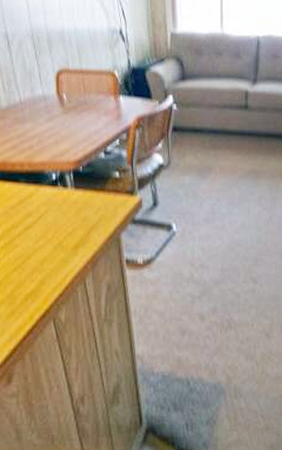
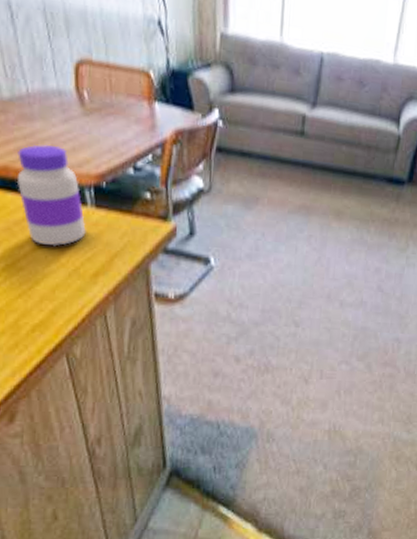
jar: none [12,140,67,225] -> present [16,144,86,247]

